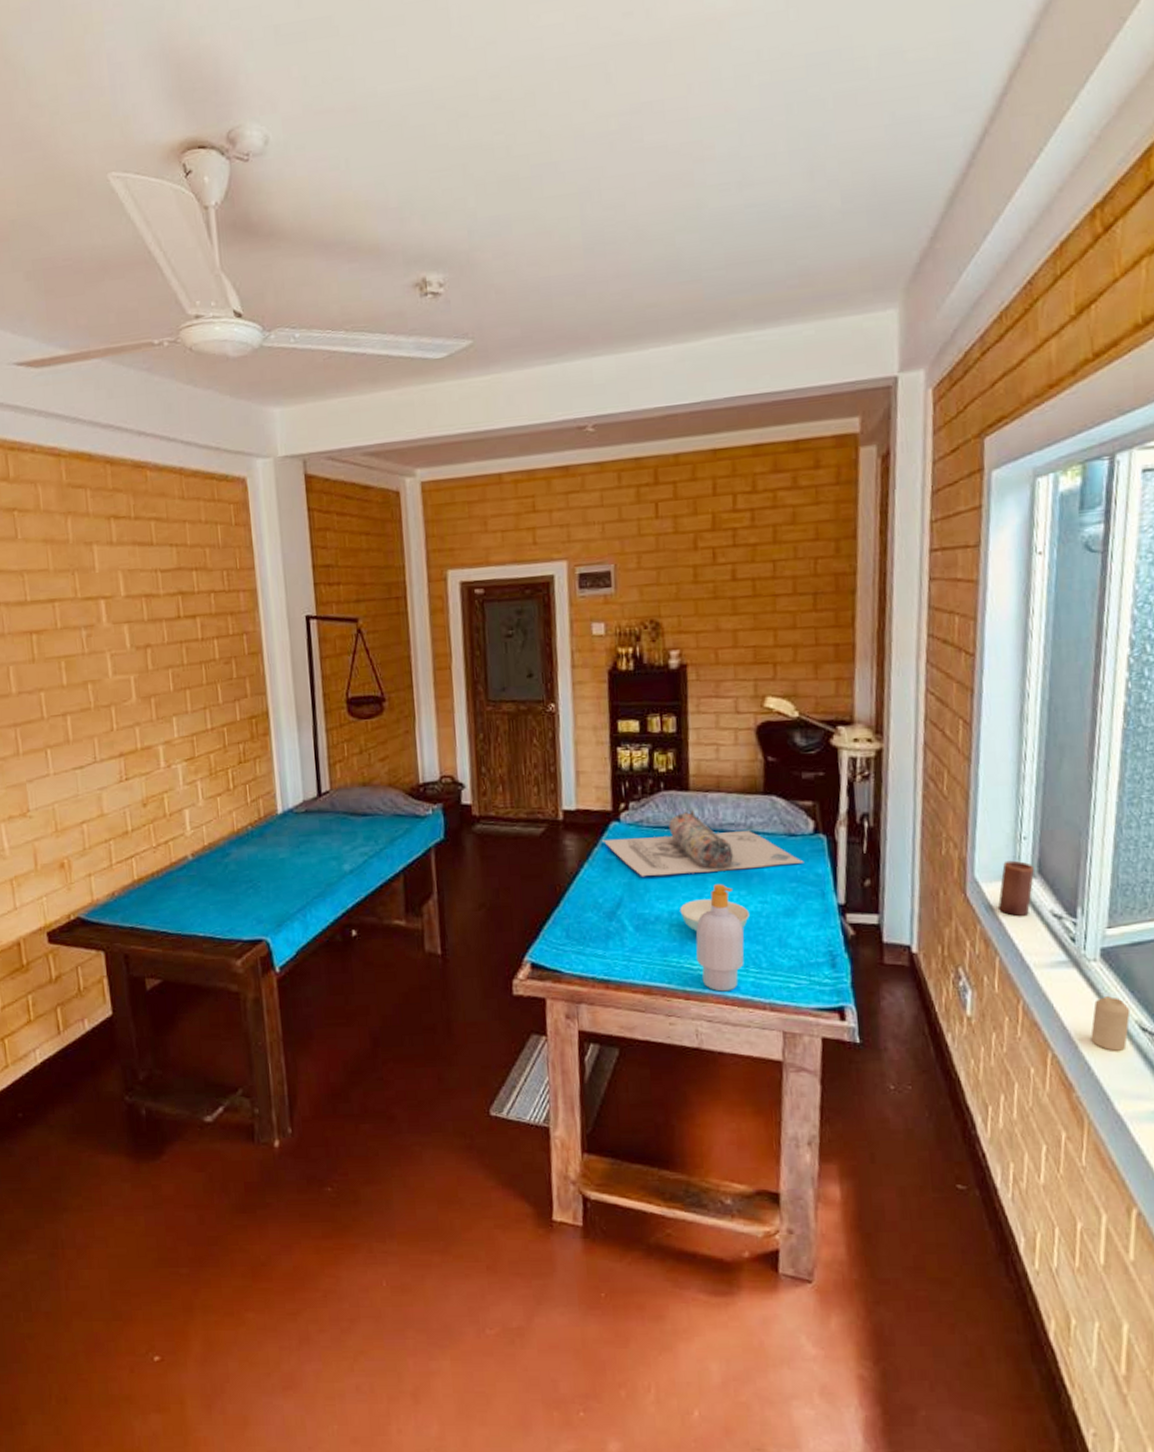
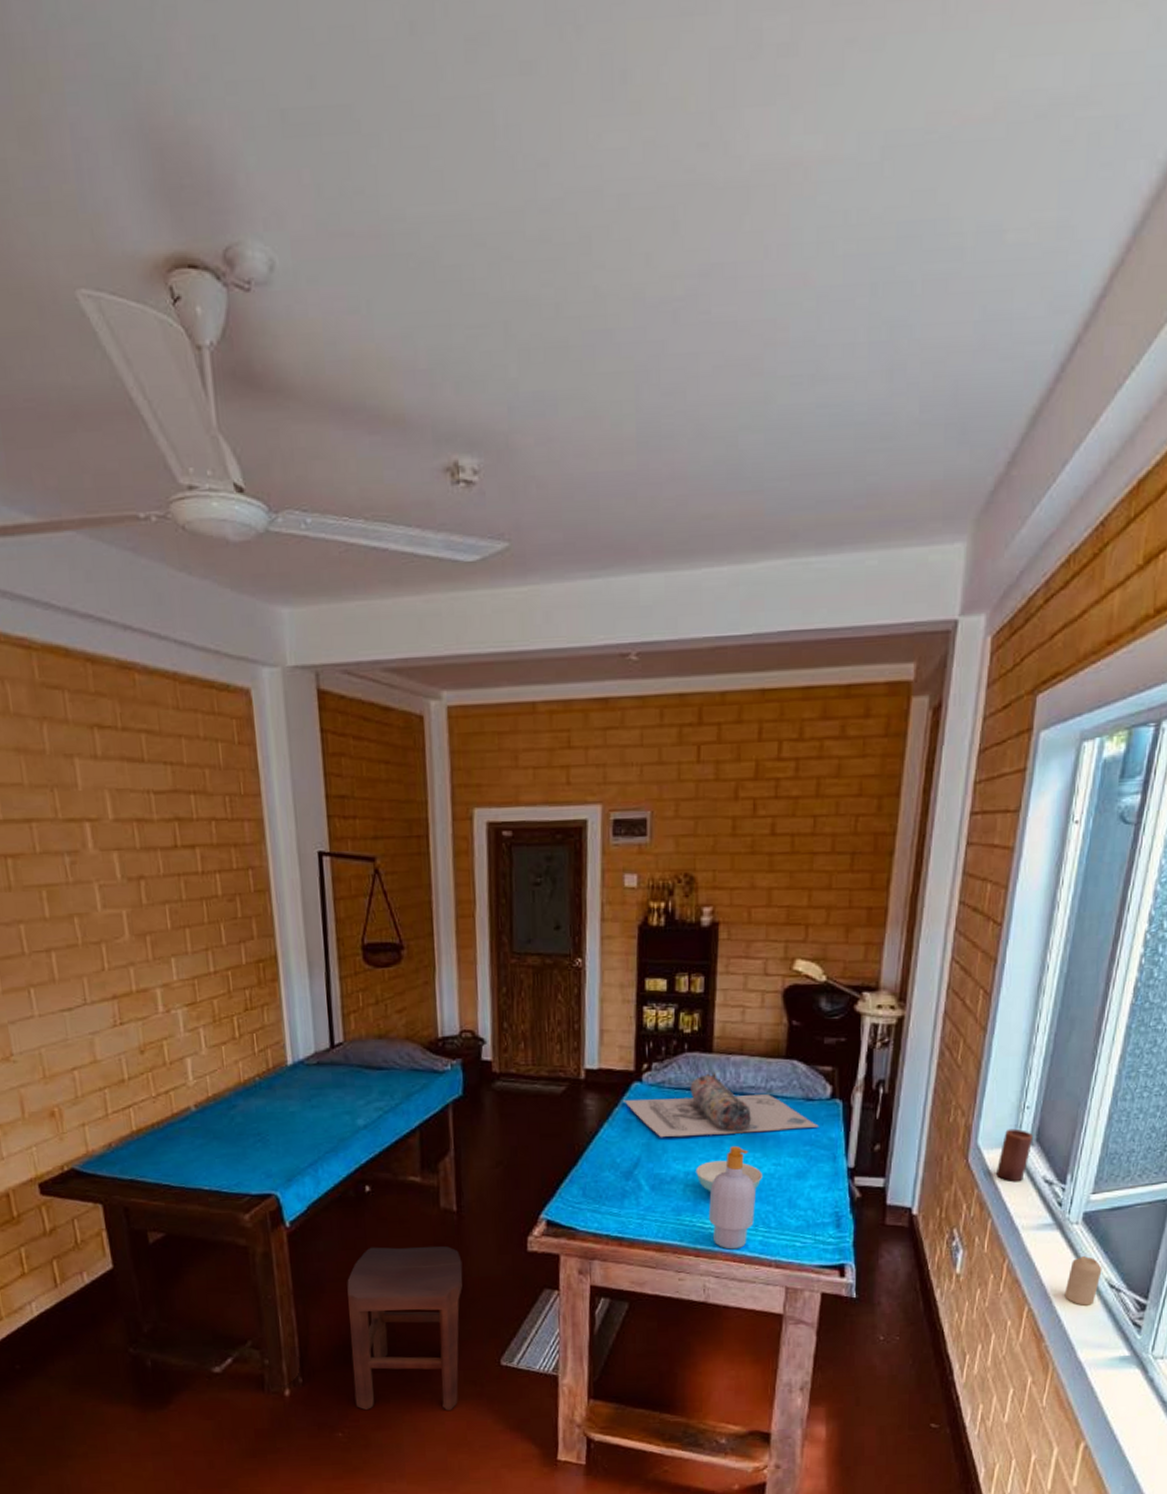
stool: none [335,990,449,1164] -> present [347,1245,463,1410]

